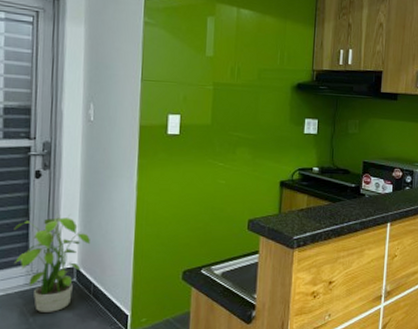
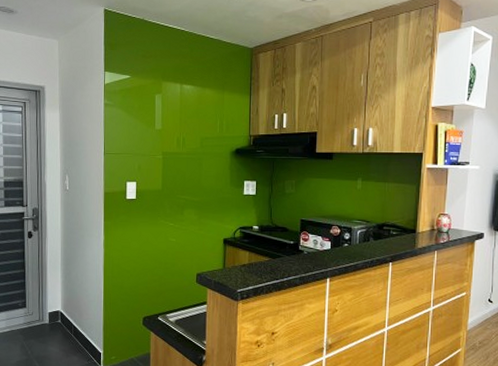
potted plant: present [14,212,90,312] -> none [15,265,70,347]

